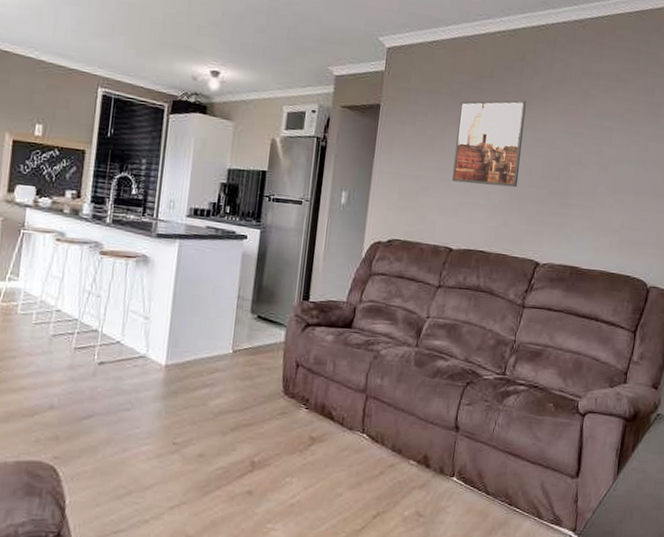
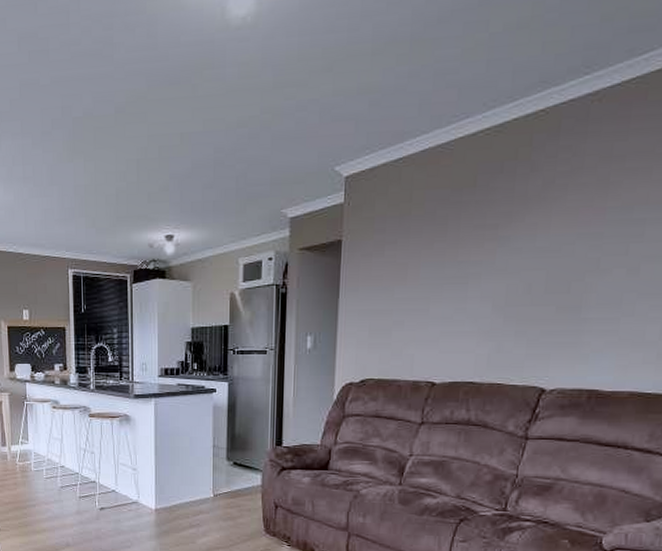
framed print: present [452,100,526,188] -> none [431,206,522,311]

